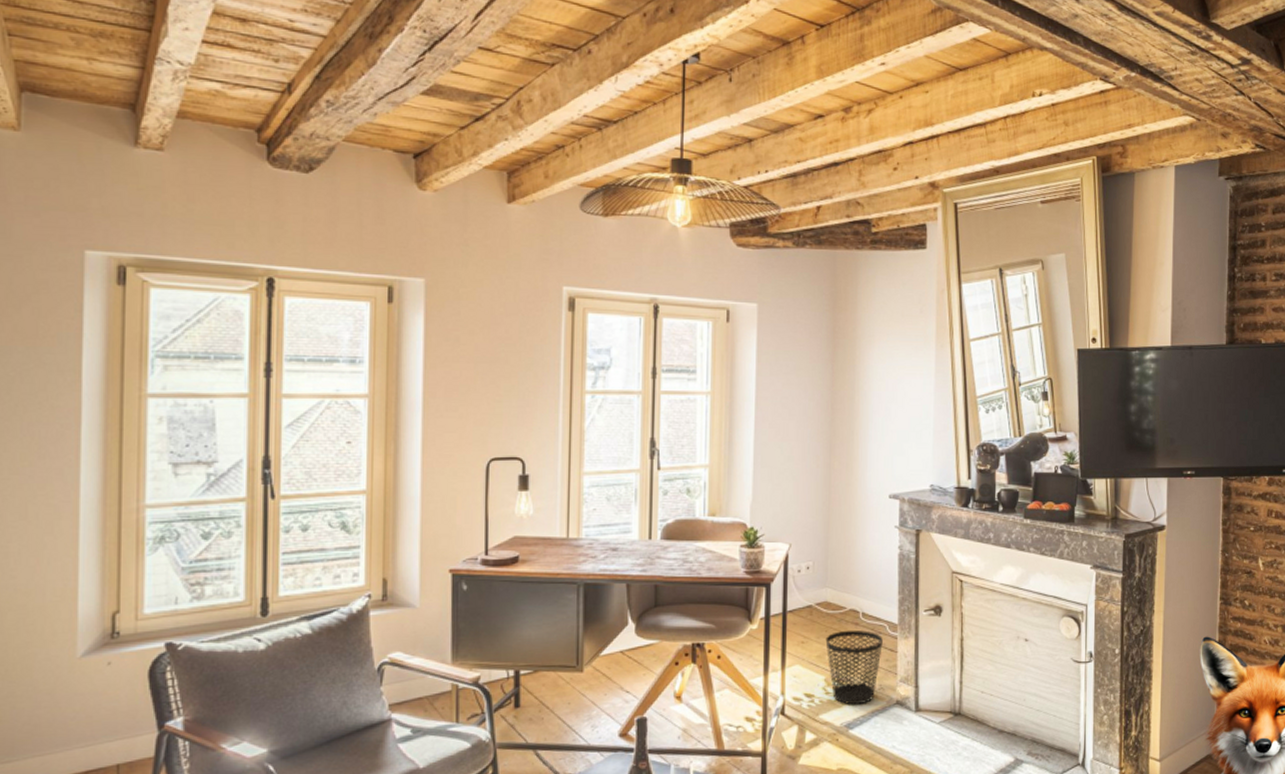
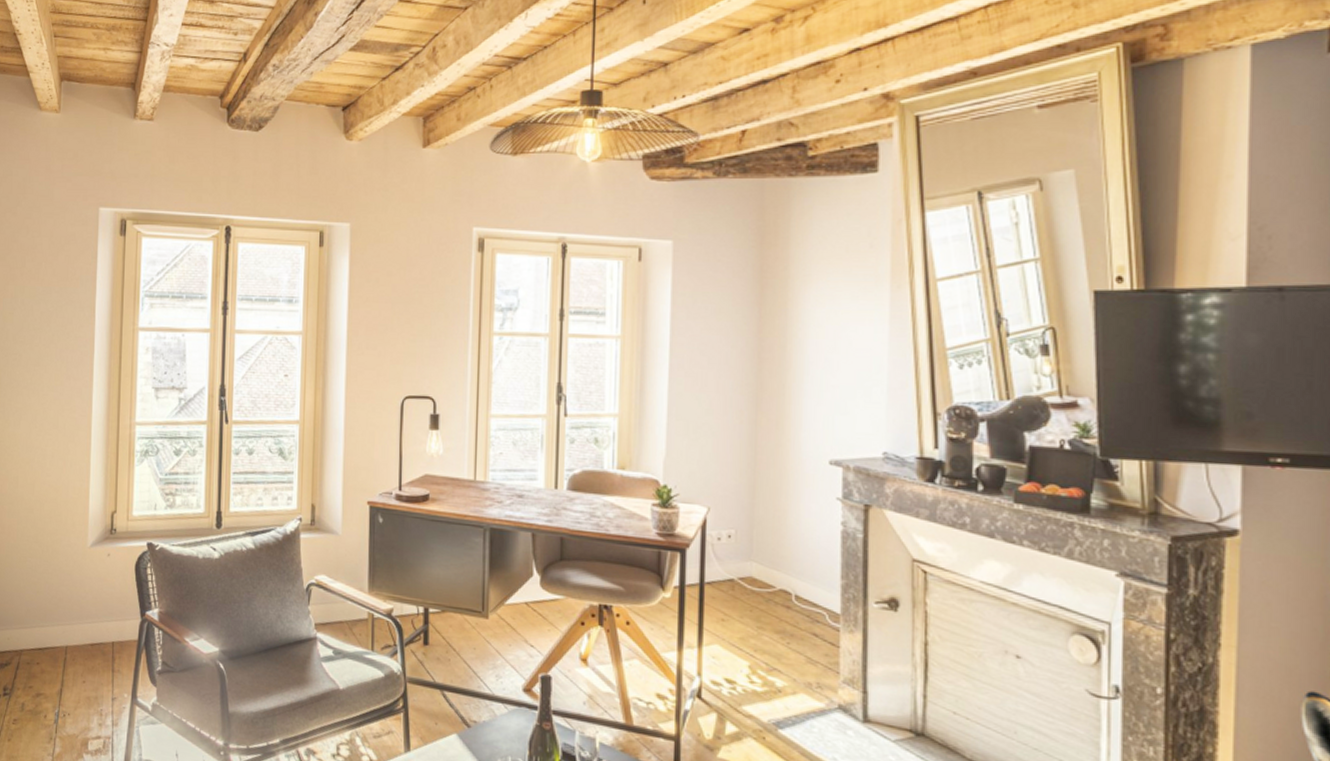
wastebasket: present [825,630,883,705] -> none [750,613,821,702]

